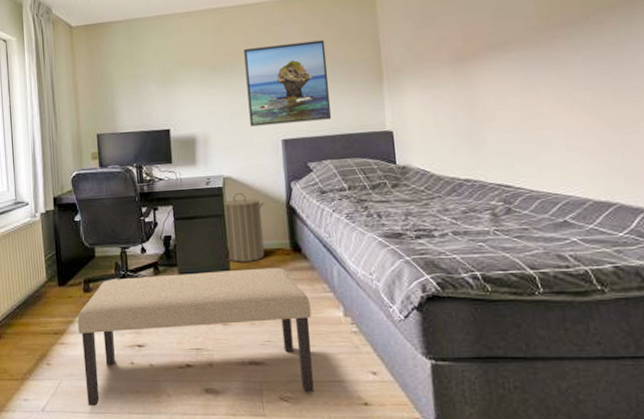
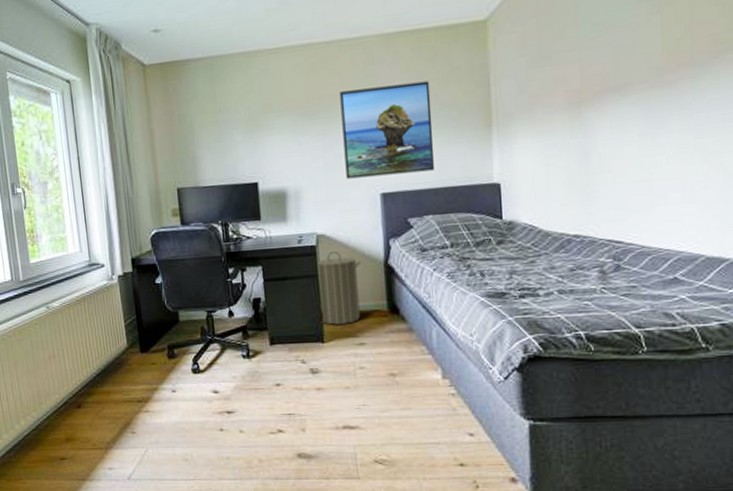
bench: present [77,267,314,407] -> none [162,330,410,474]

